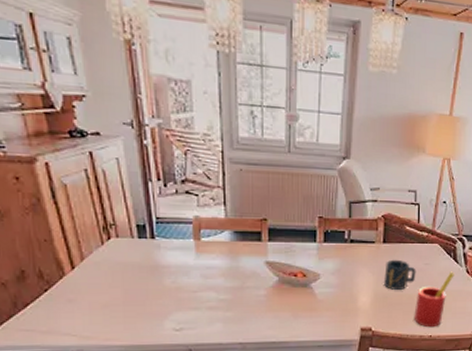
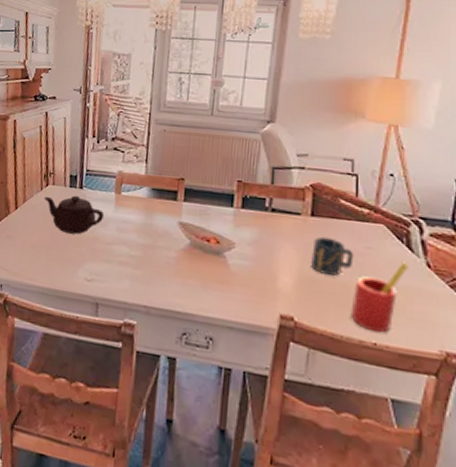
teapot: none [107,246,185,287] -> present [43,195,105,235]

